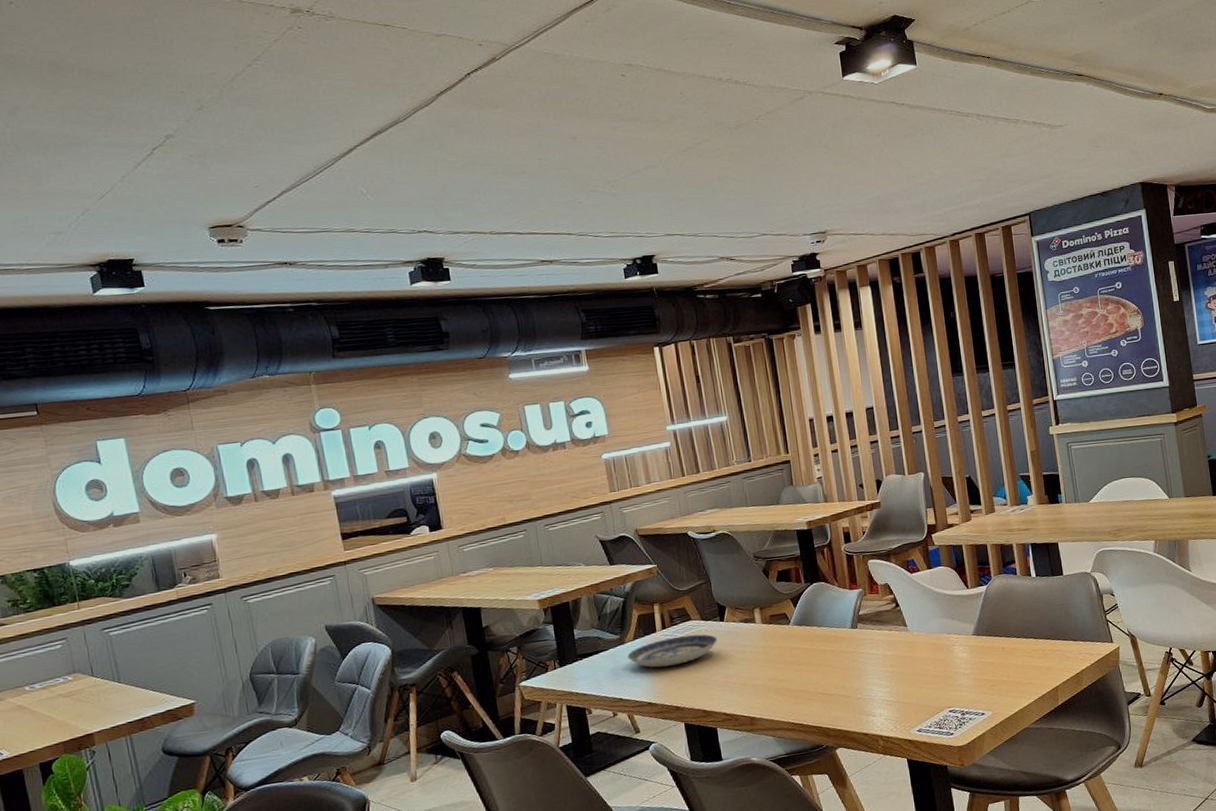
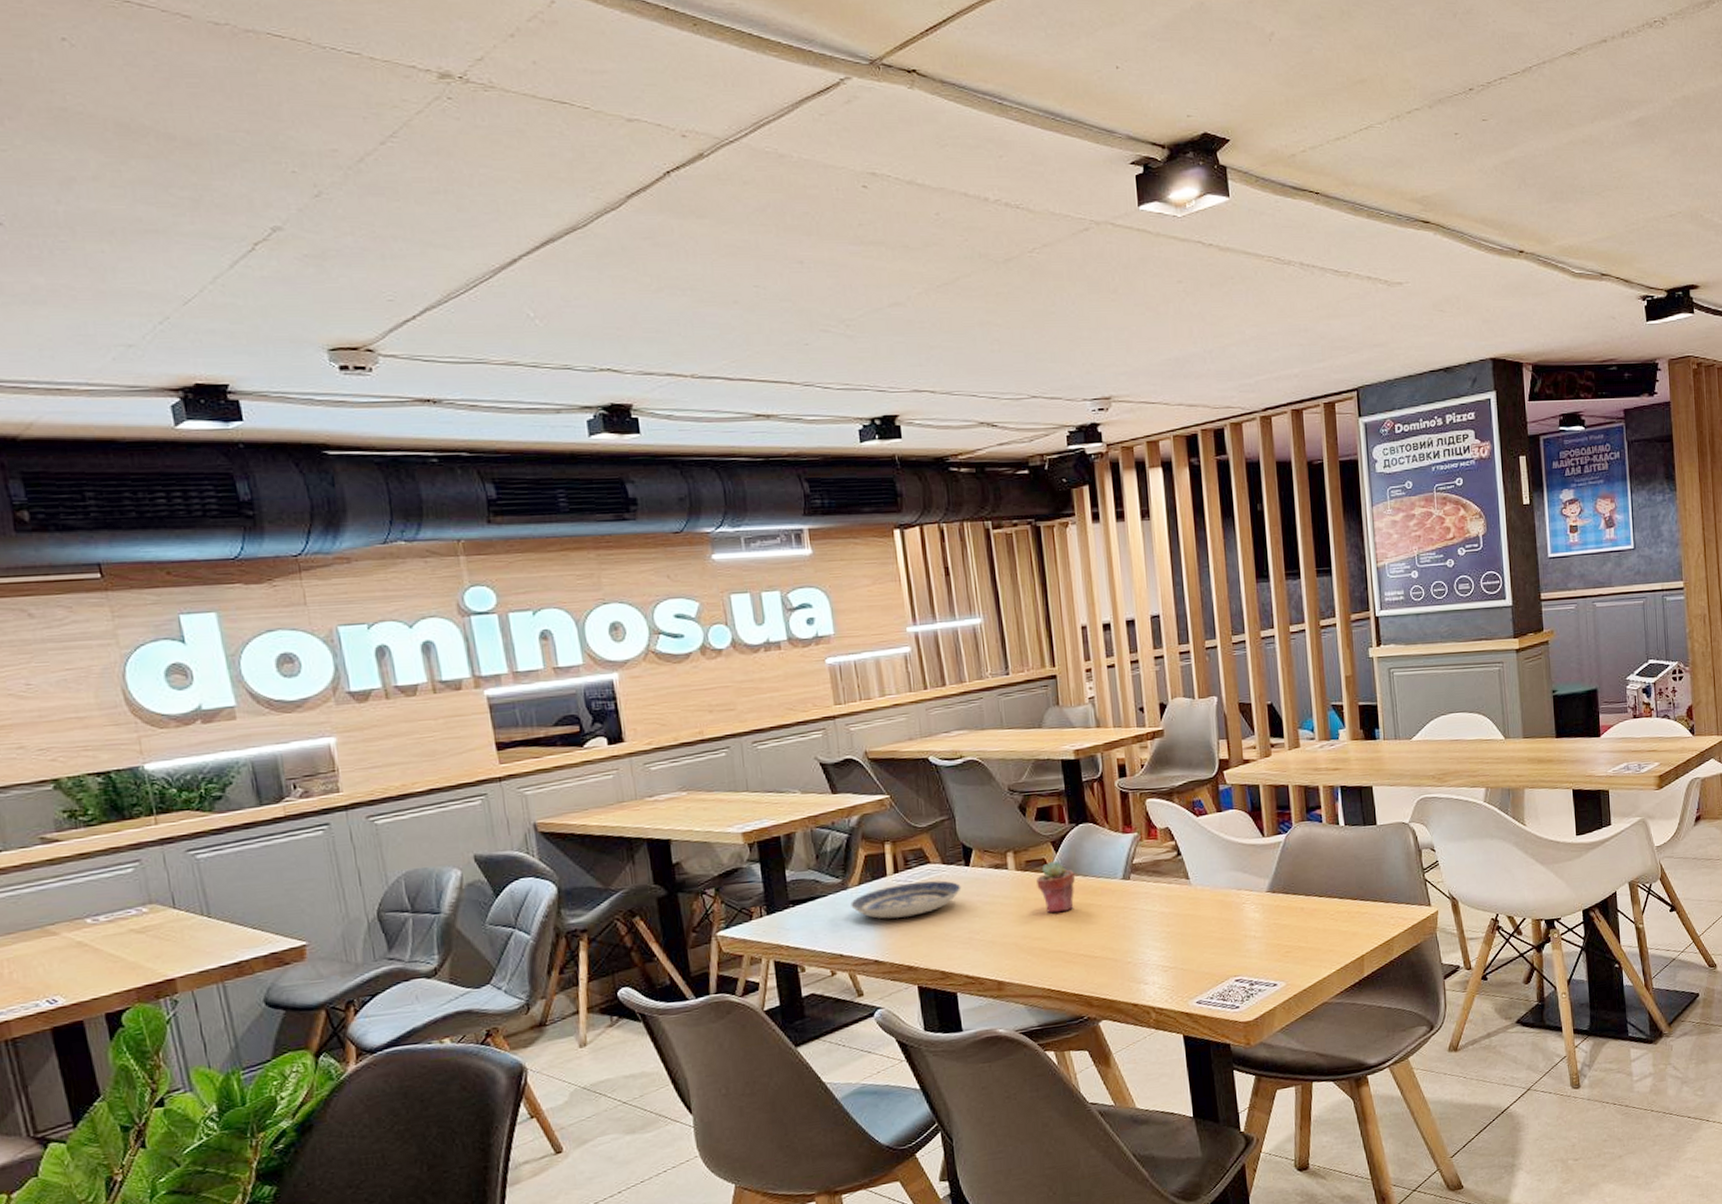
potted succulent: none [778,614,812,659] -> present [1035,861,1075,914]

